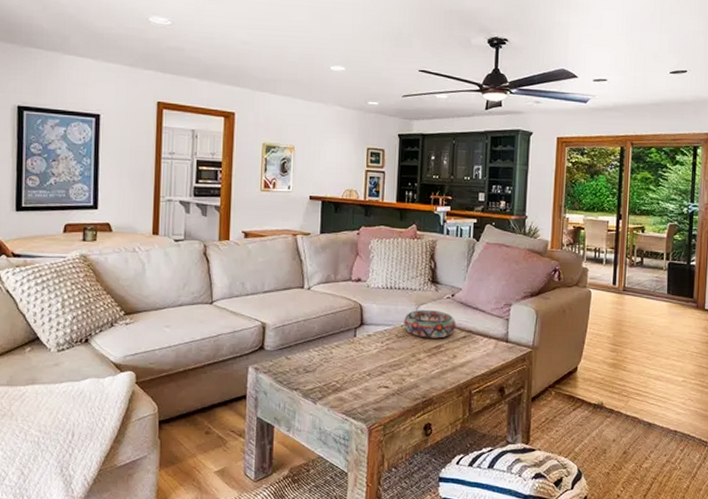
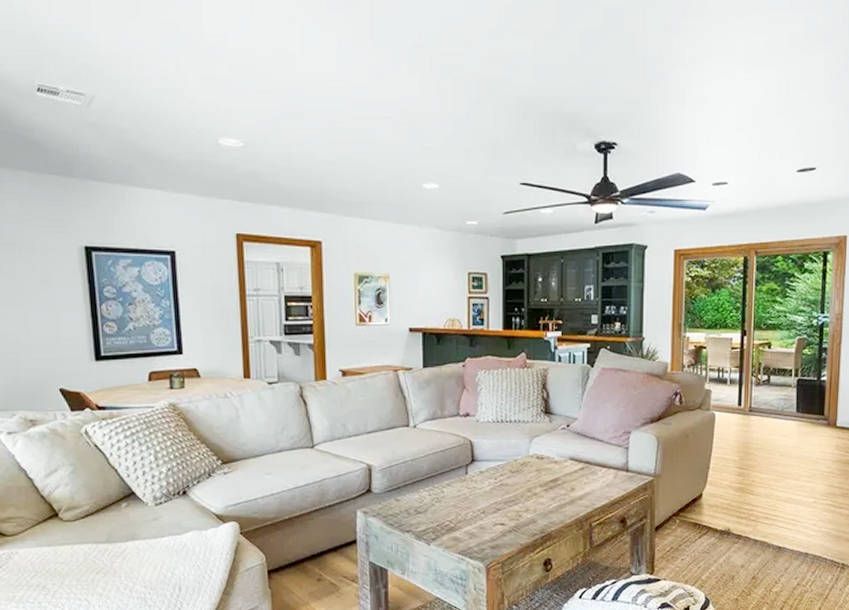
decorative bowl: present [404,309,457,338] -> none [517,442,573,472]

